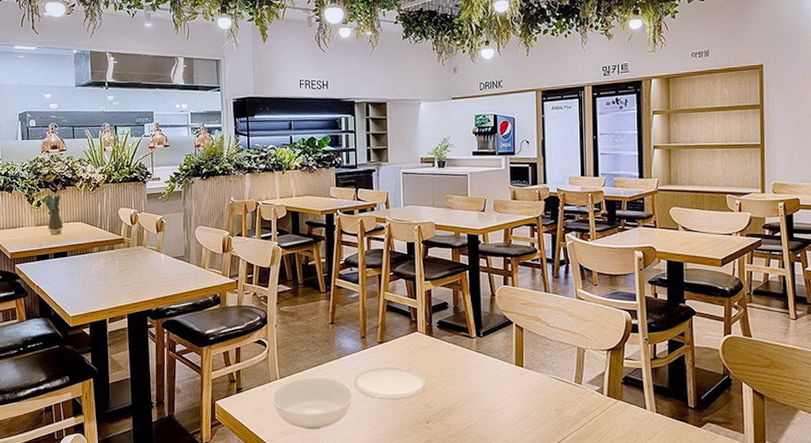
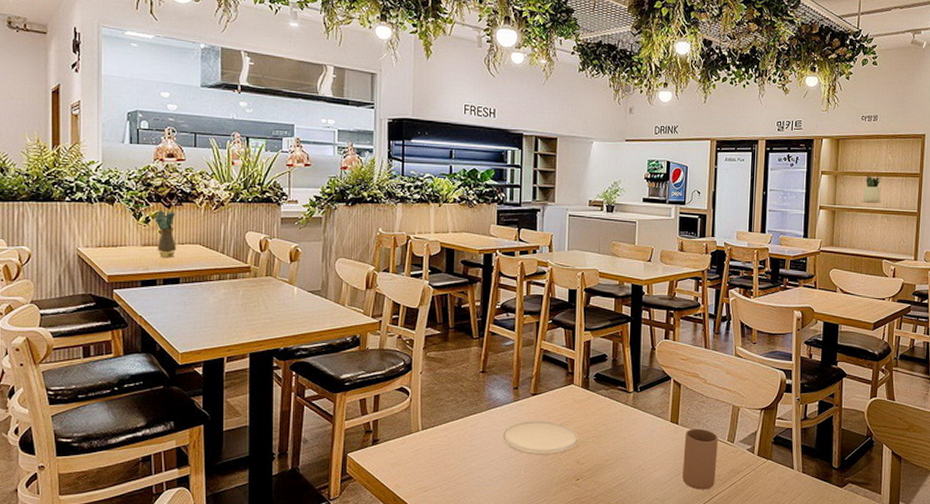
bowl: present [272,378,353,430] -> none [412,430,501,486]
cup: none [530,371,566,431] -> present [682,428,718,490]
planter: none [698,110,720,139] -> present [861,175,882,203]

